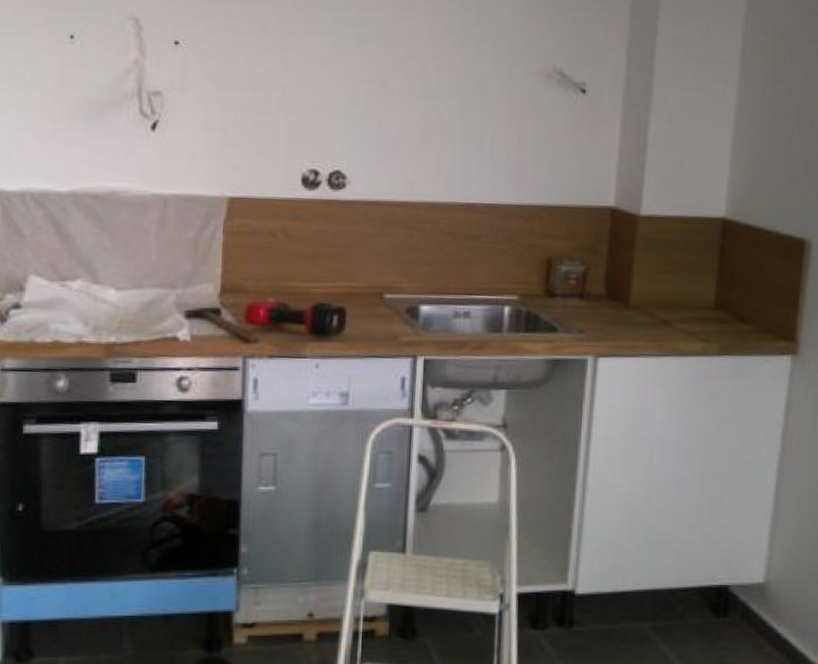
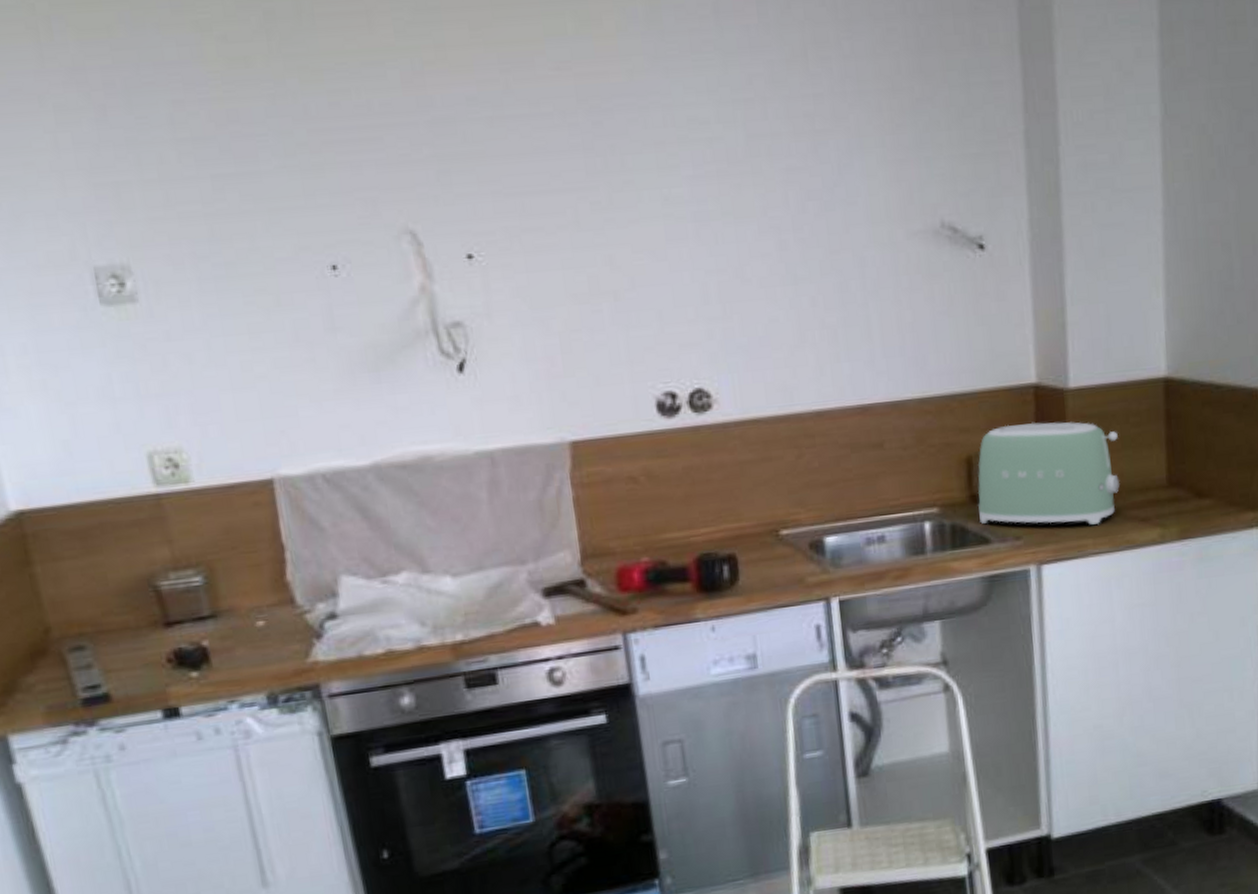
toaster: none [551,237,677,331] -> present [977,422,1120,525]

